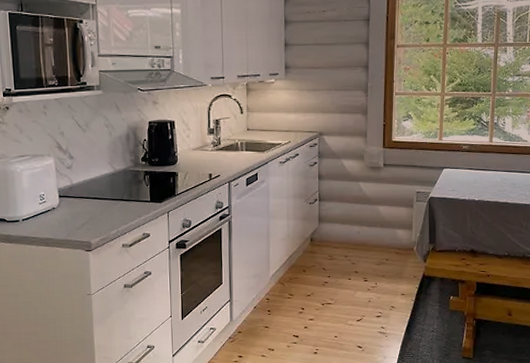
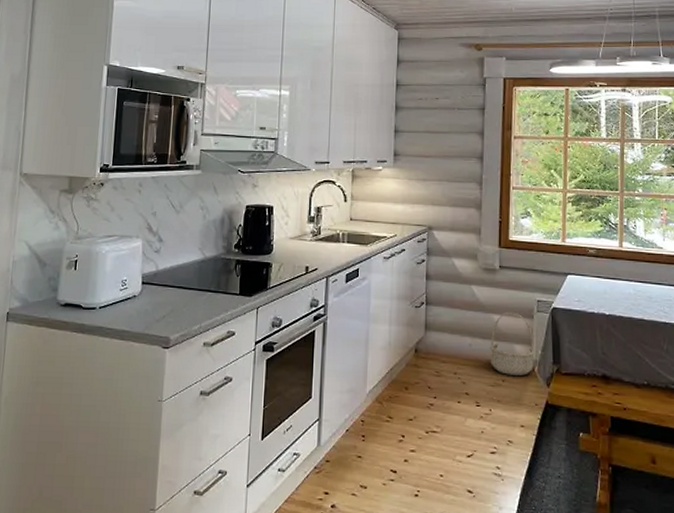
basket: none [375,202,414,255] -> present [490,311,534,375]

